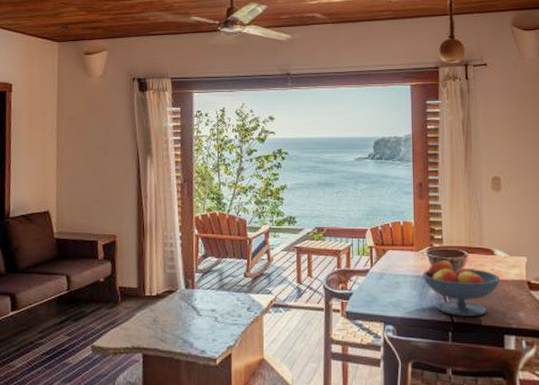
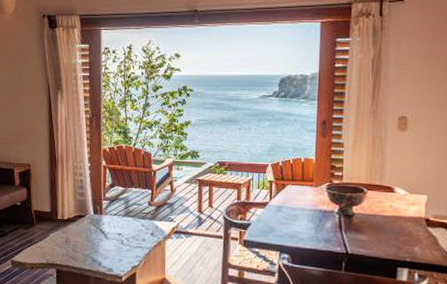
fruit bowl: present [423,260,501,316] -> none [320,195,399,249]

